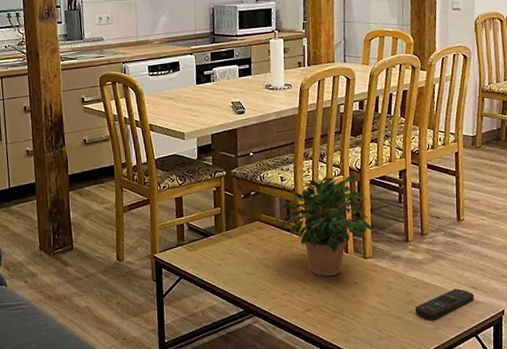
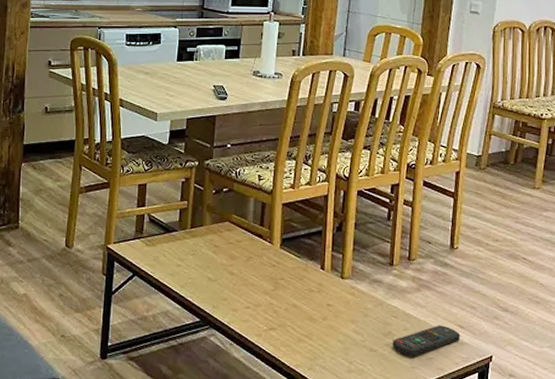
potted plant: present [279,175,373,276] -> none [250,180,355,293]

